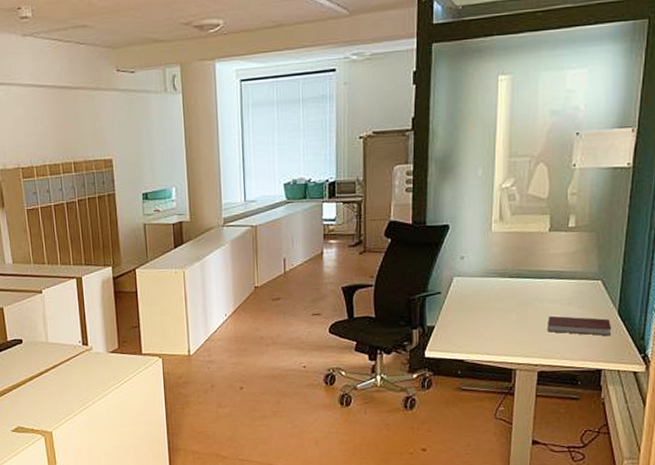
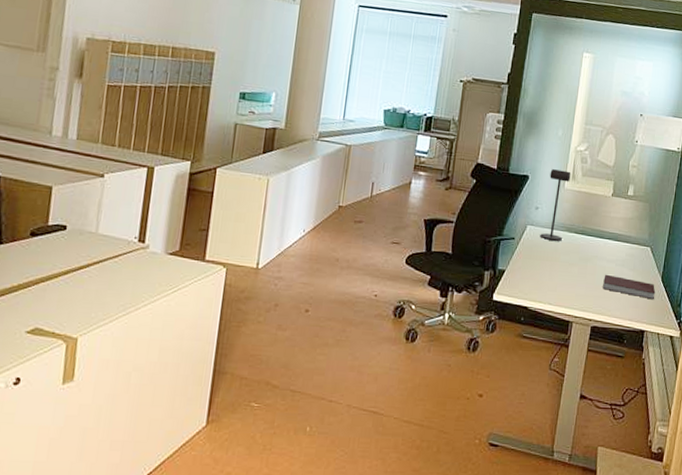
desk lamp: none [469,212,498,289] -> present [540,169,571,241]

